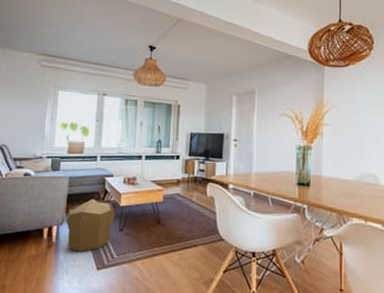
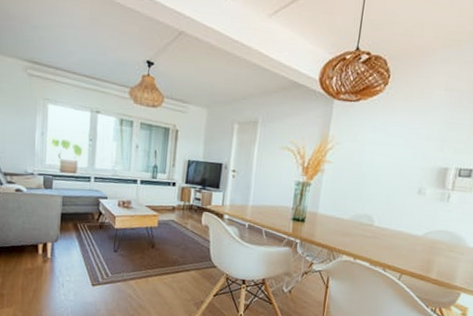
pouf: present [66,198,115,252] -> none [61,219,110,269]

